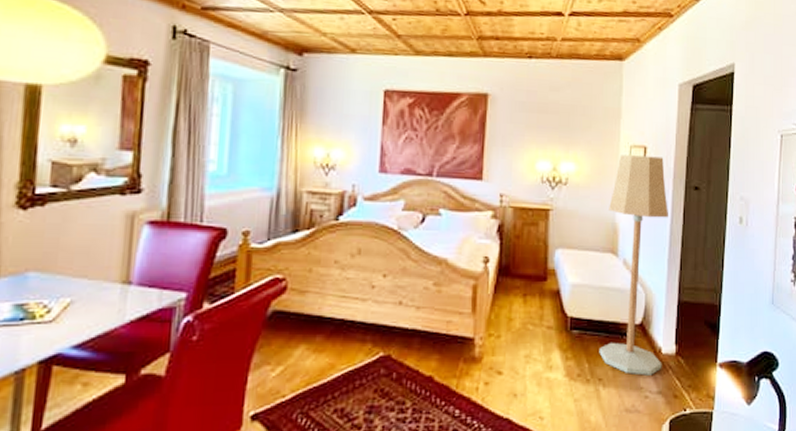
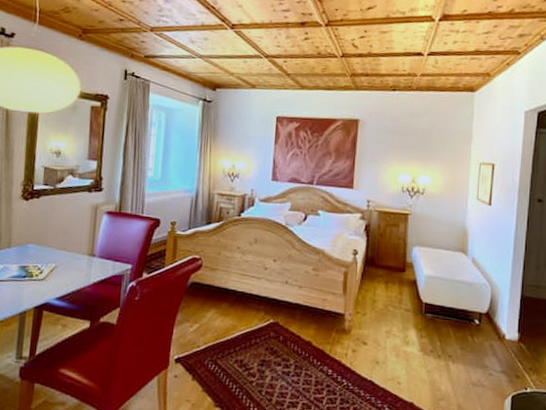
floor lamp: present [599,155,668,376] -> none [449,170,513,357]

